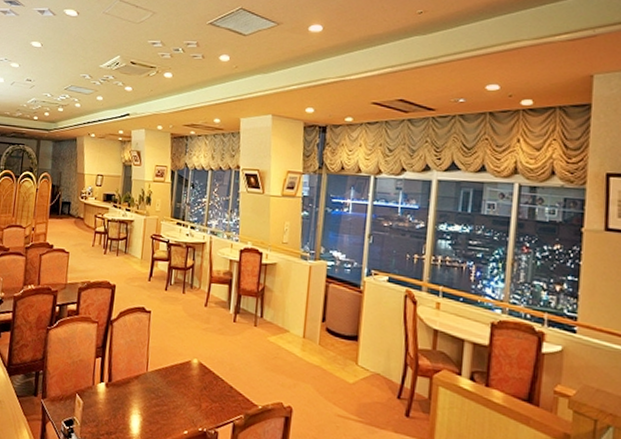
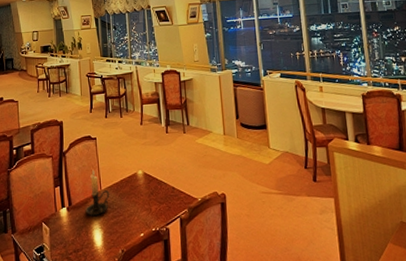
candle holder: none [125,346,156,400] -> present [85,169,110,217]

